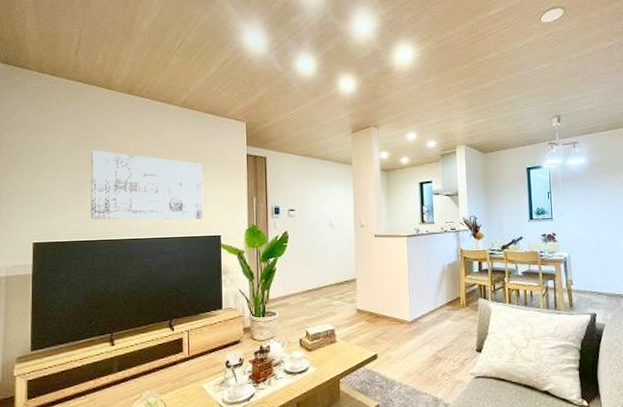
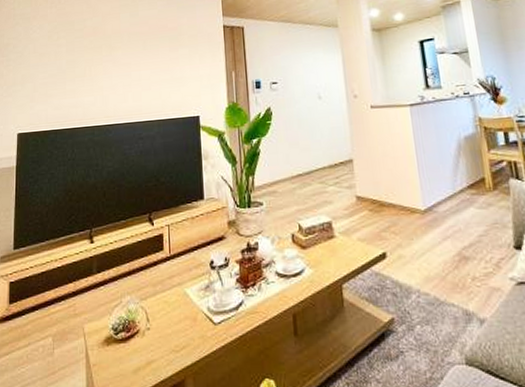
wall art: present [91,150,203,220] -> none [71,34,181,106]

